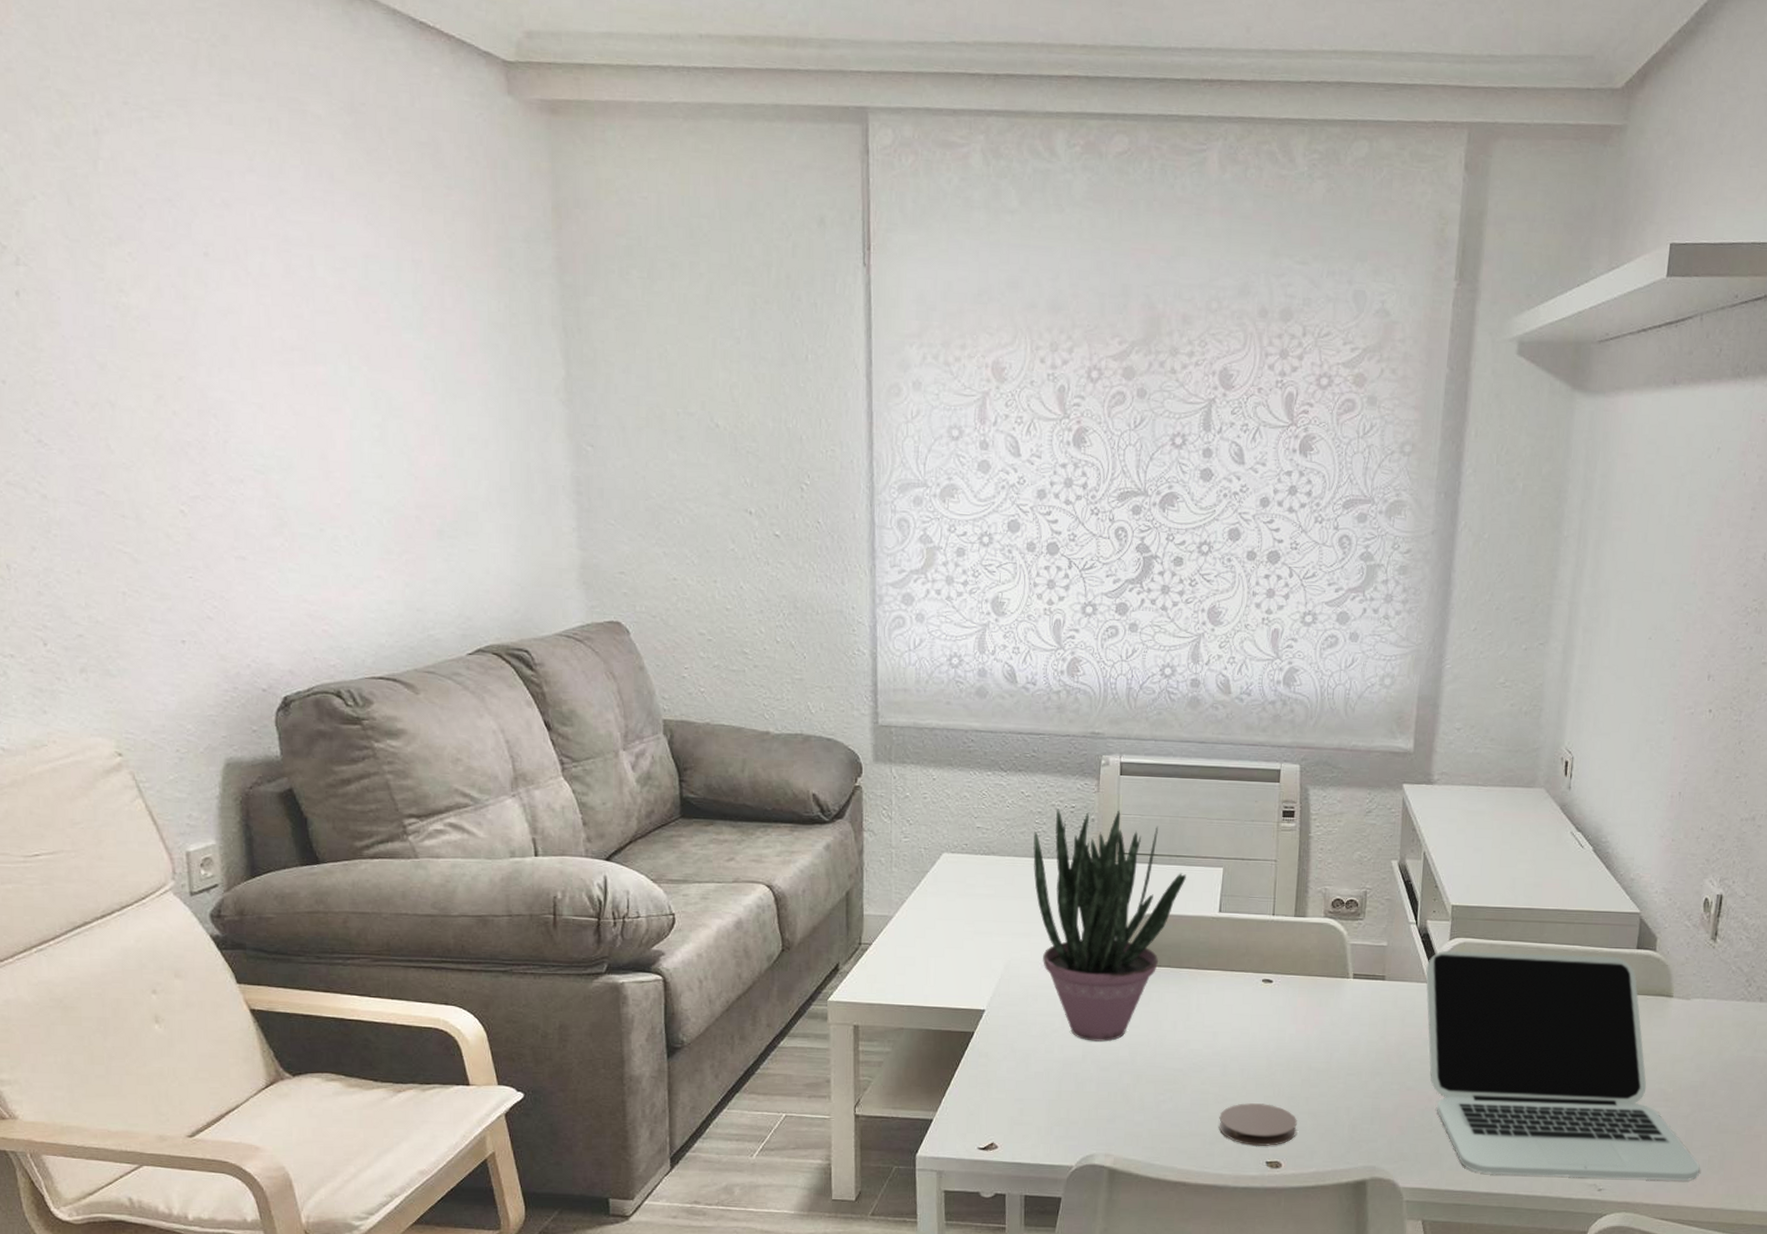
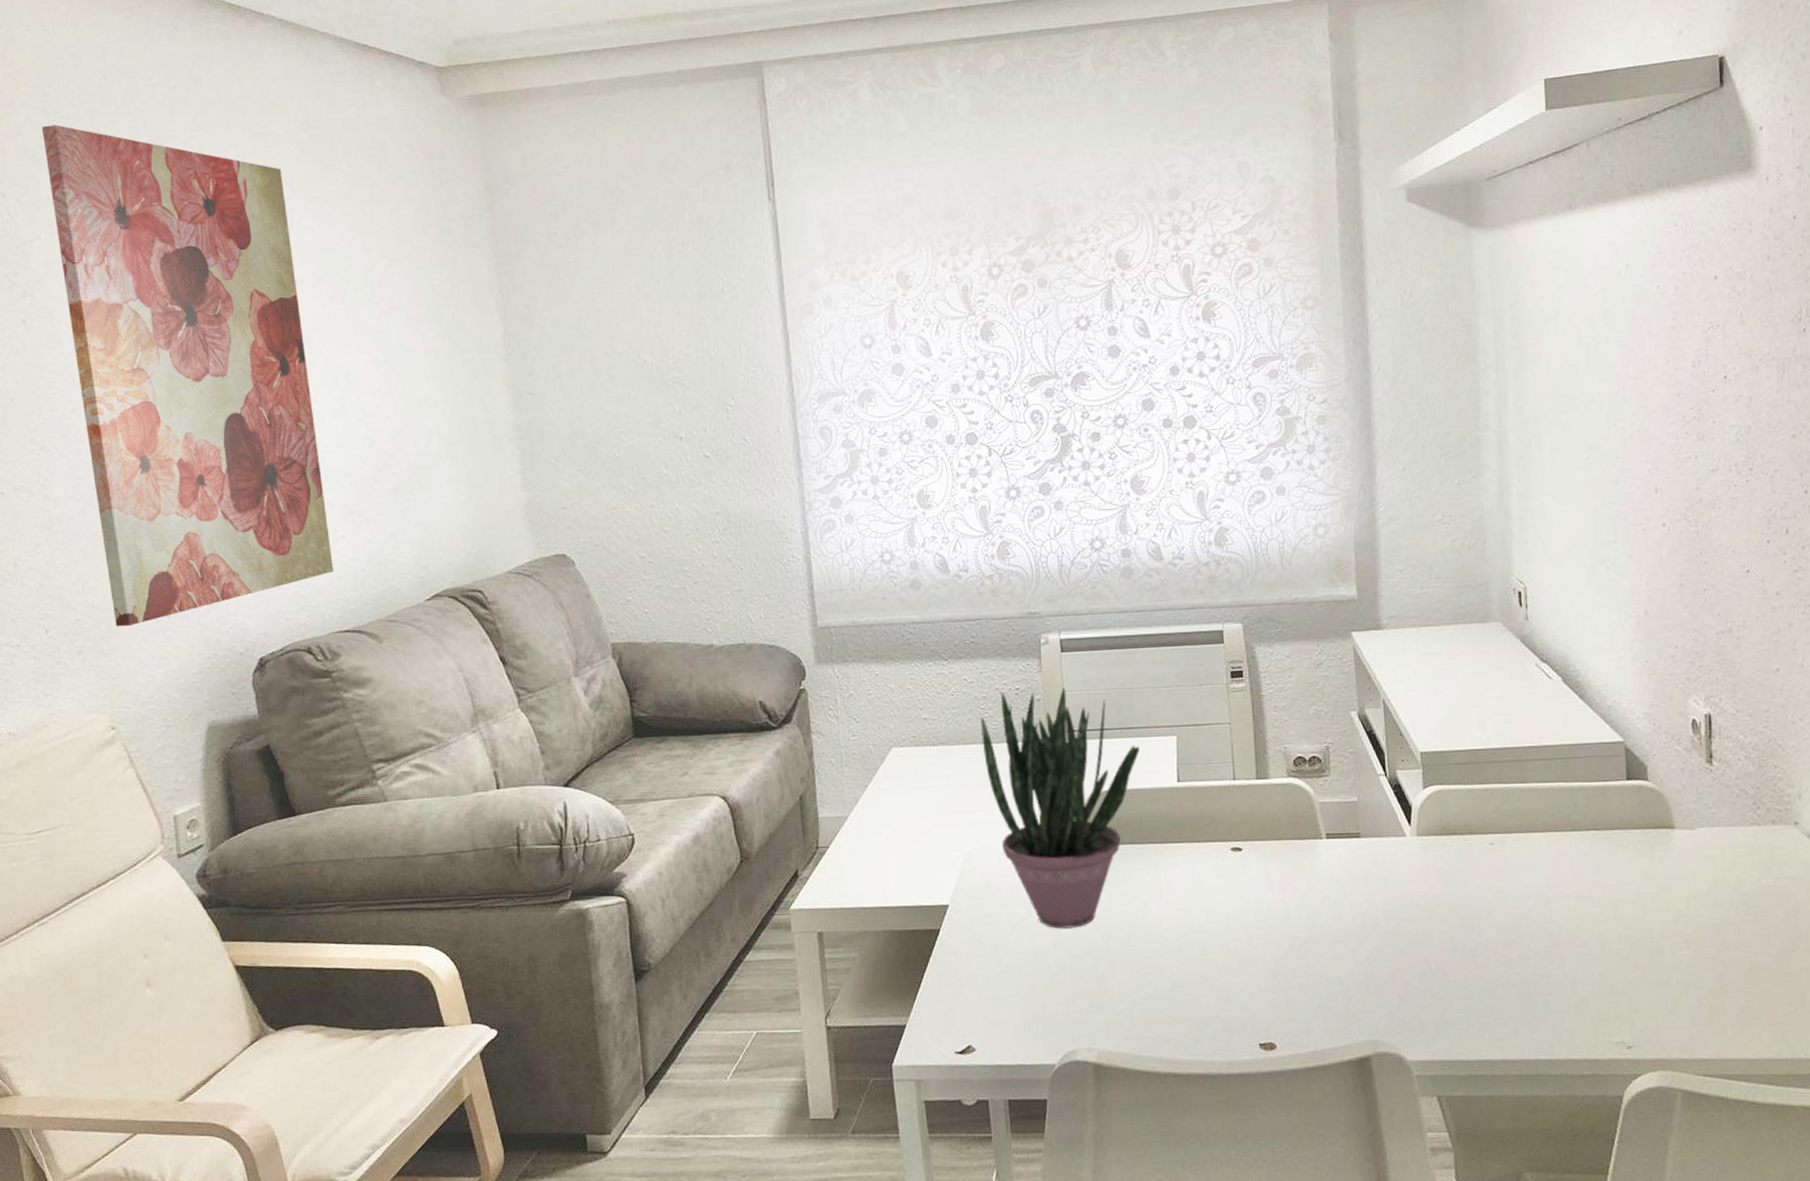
wall art: none [37,64,368,648] -> present [41,125,334,627]
coaster: present [1219,1103,1297,1147] -> none [1203,980,1288,1028]
laptop: present [1425,950,1700,1181] -> none [1402,790,1738,1040]

